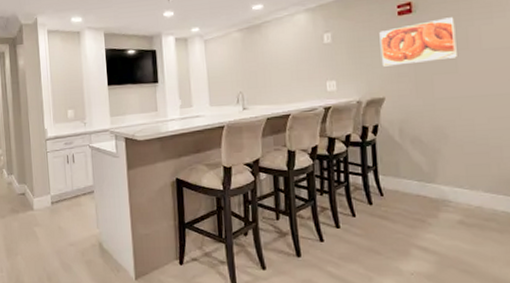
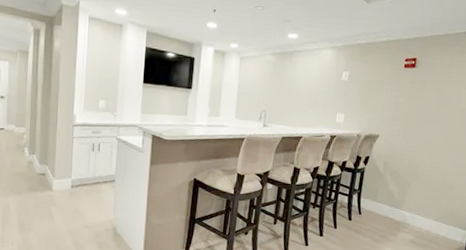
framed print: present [379,17,457,67] -> none [383,77,445,112]

